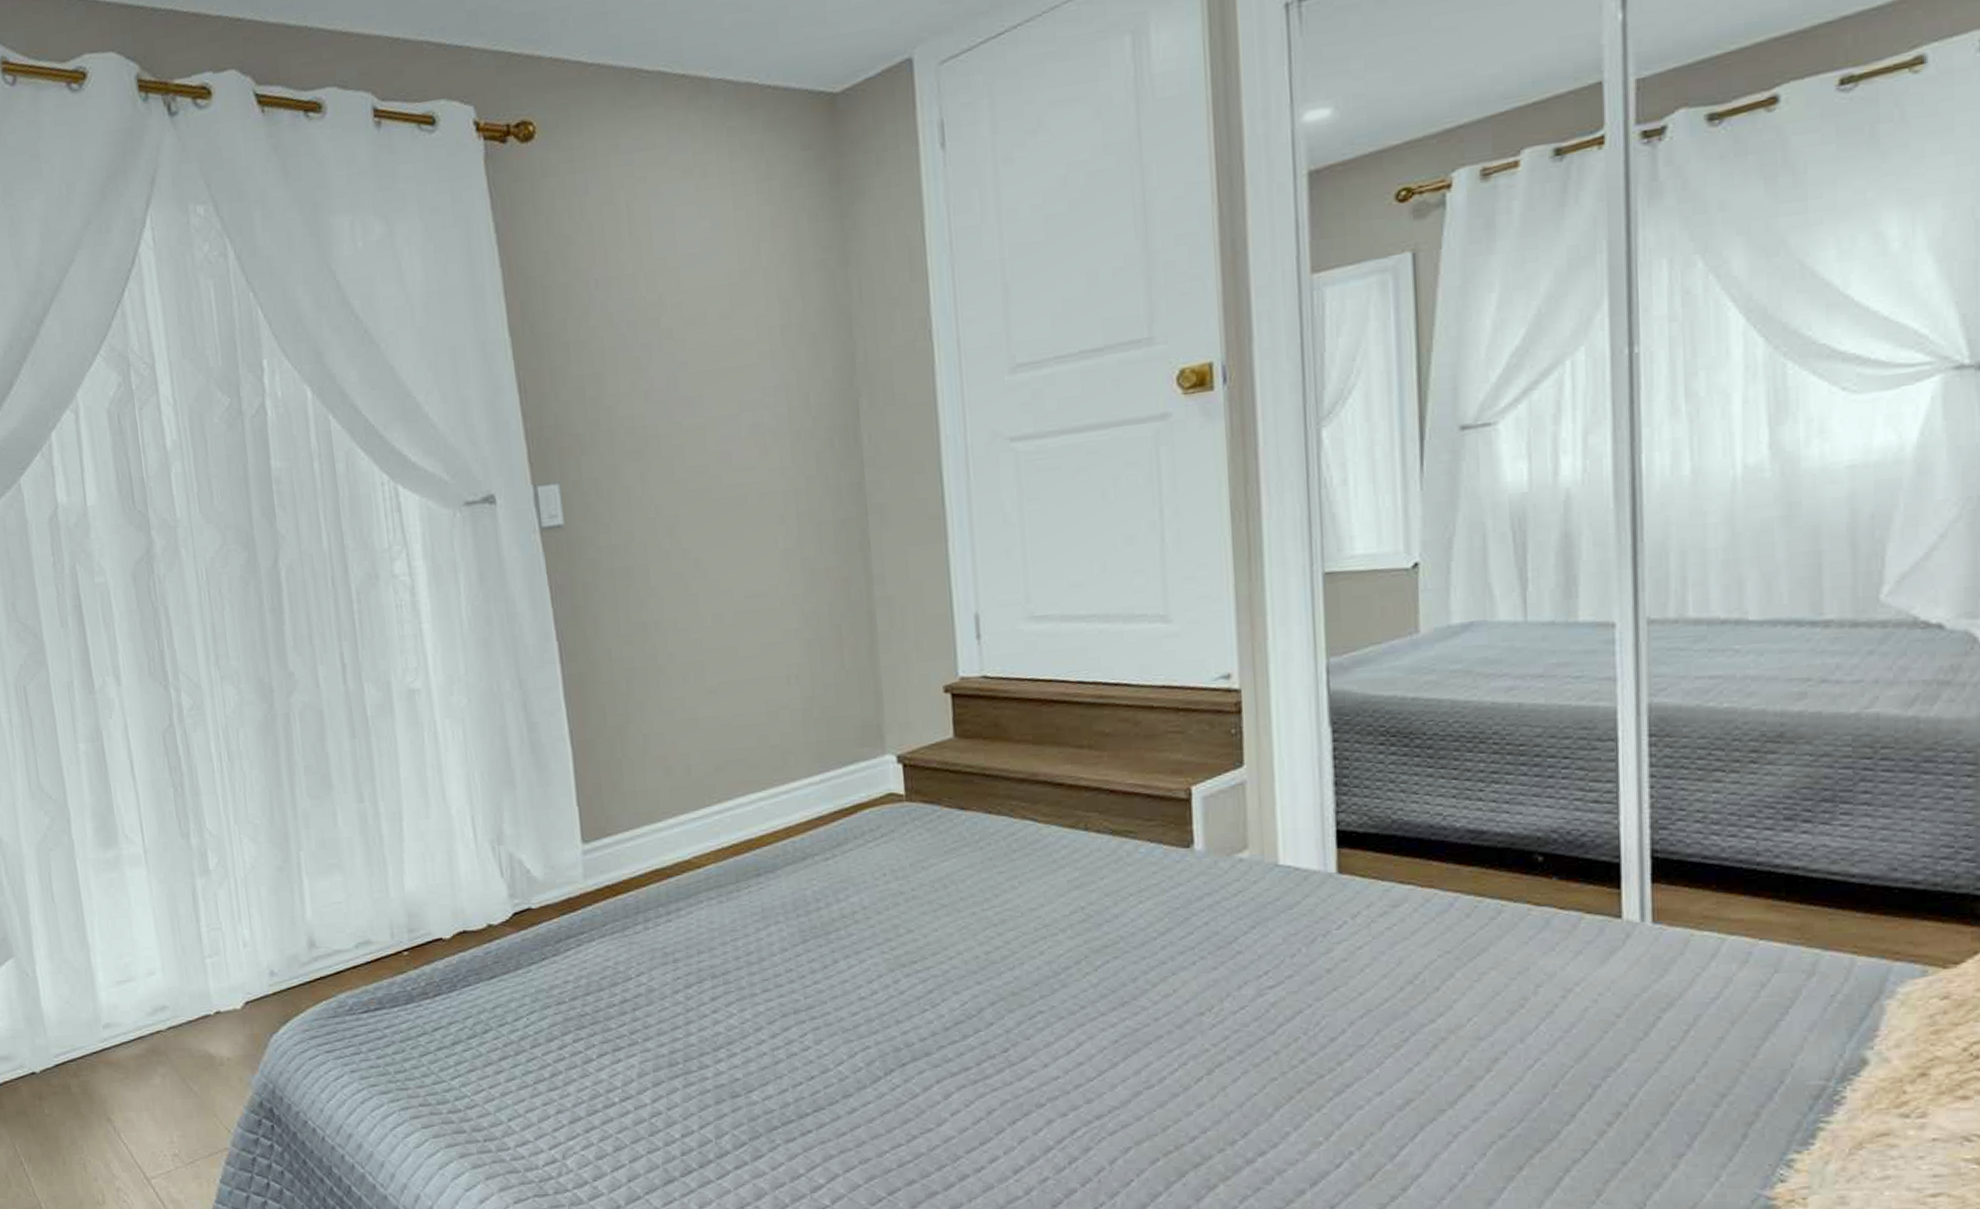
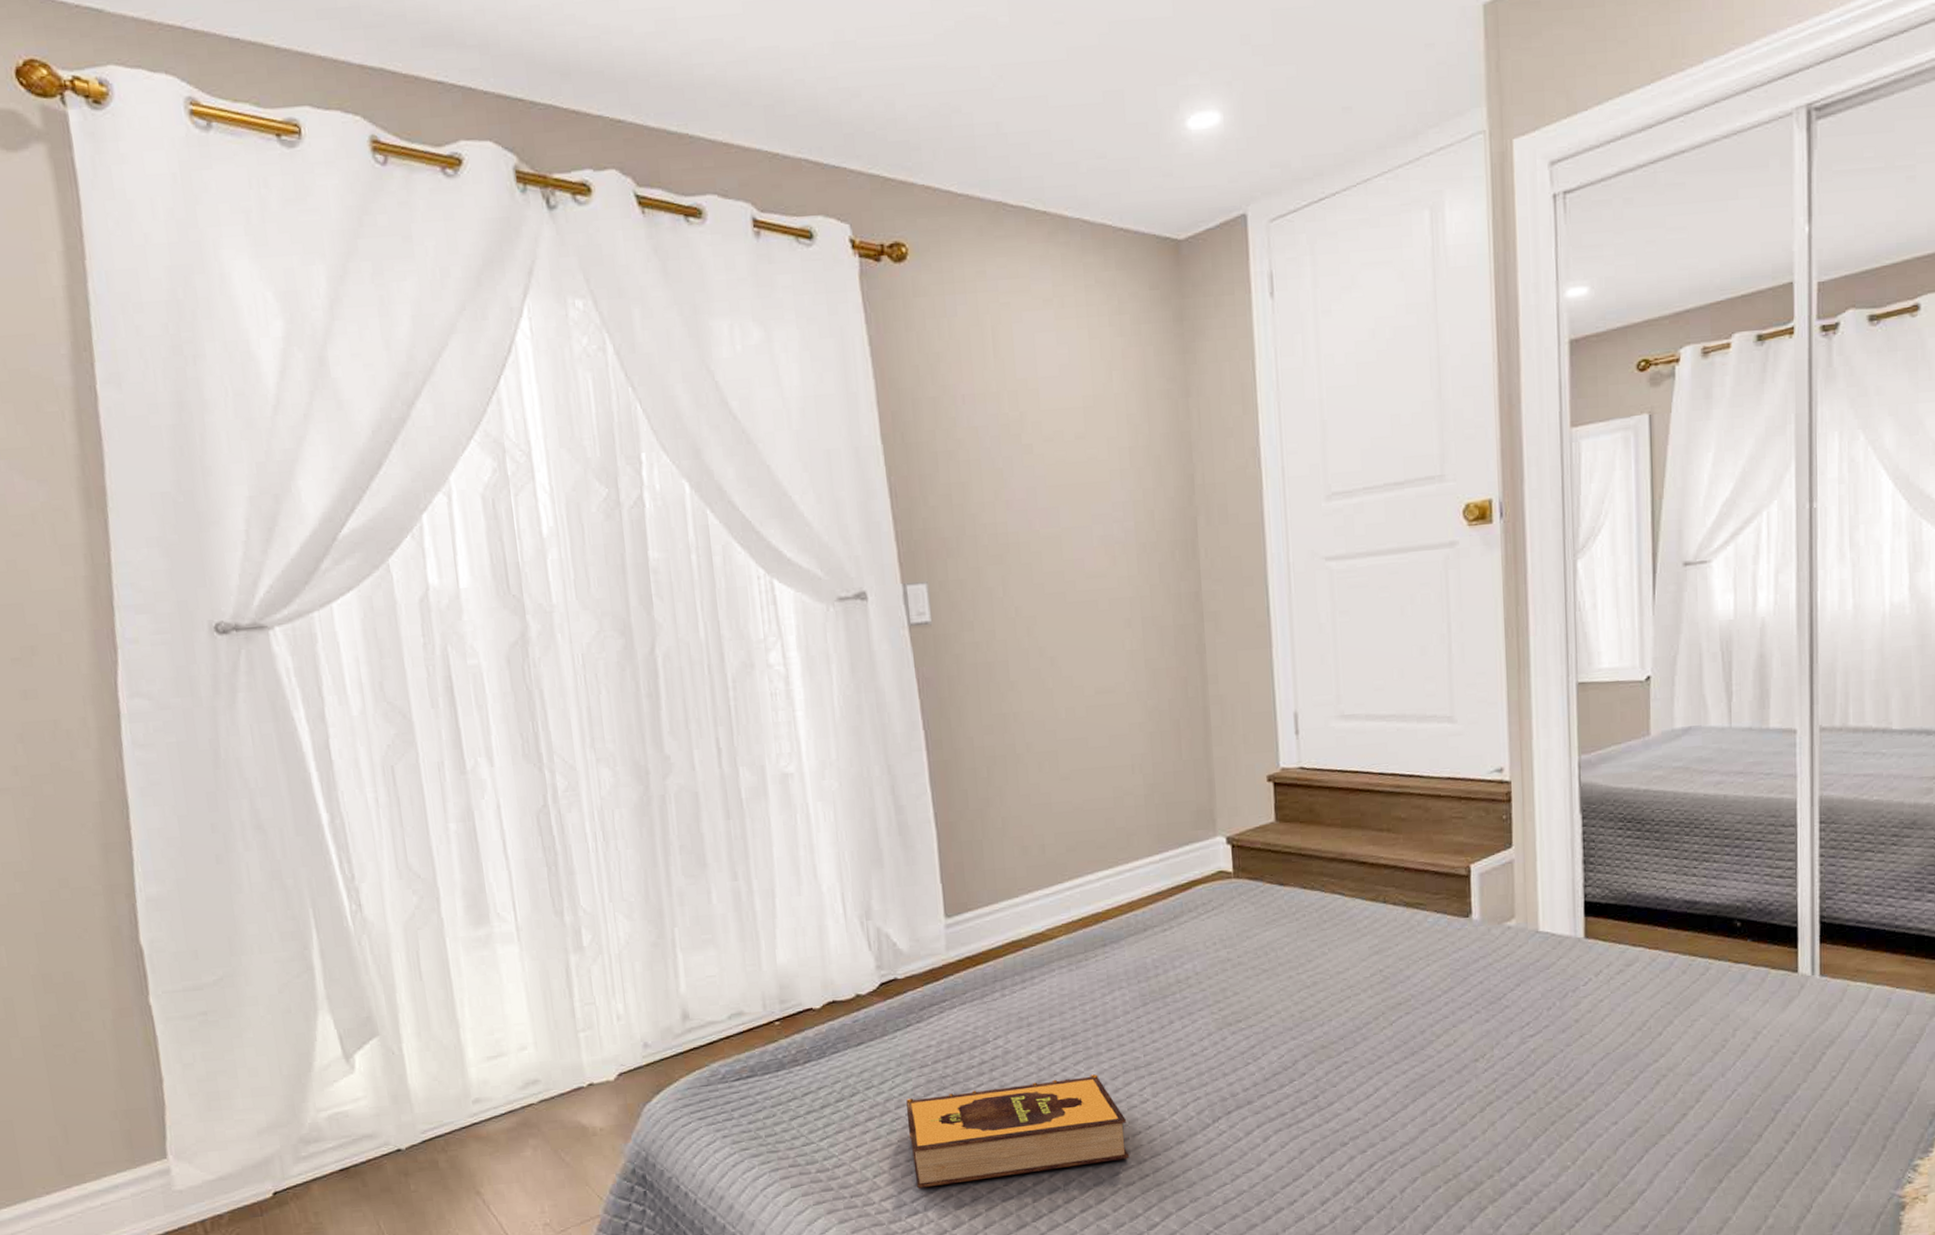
hardback book: none [542,1017,790,1135] -> present [906,1074,1130,1189]

